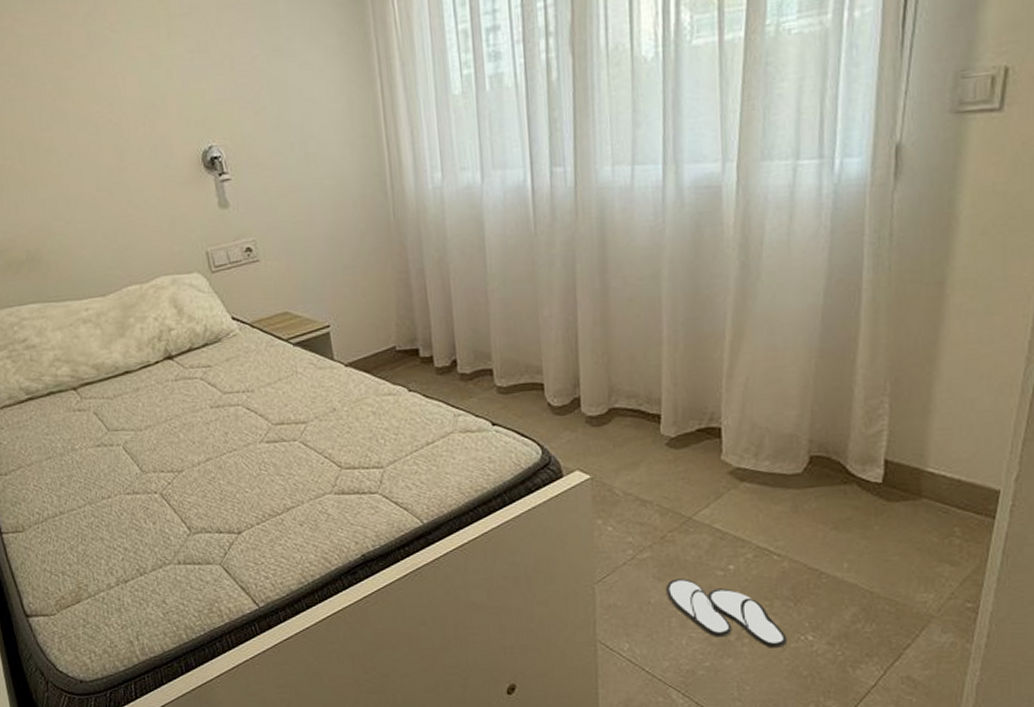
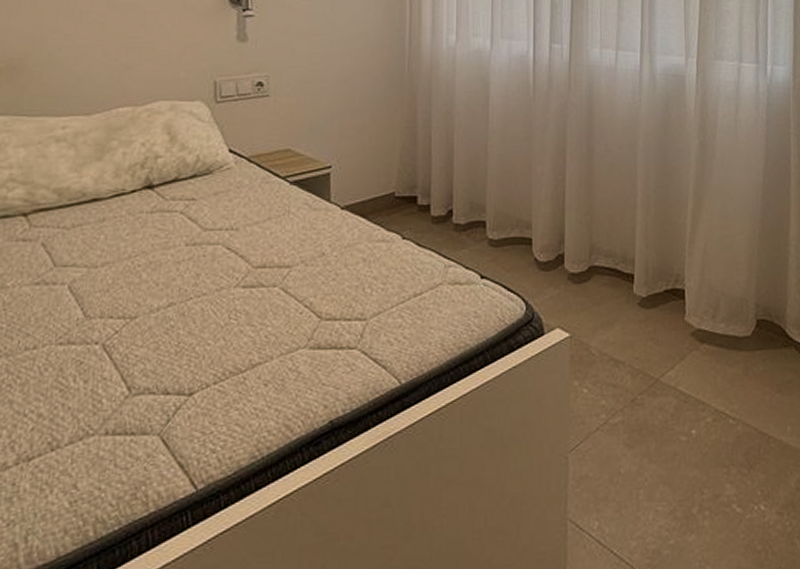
slippers: present [665,578,787,648] -> none [635,445,743,521]

